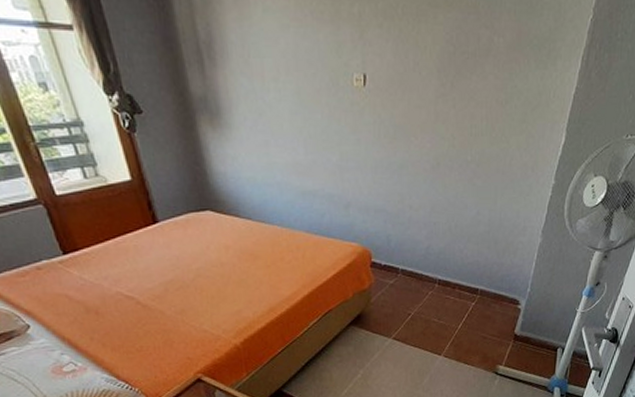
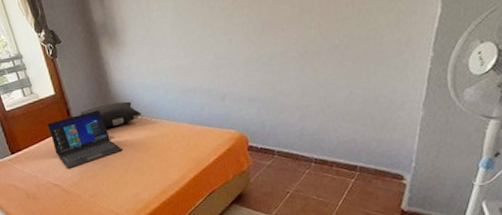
laptop: none [118,206,224,277] -> present [47,110,124,168]
pillow: none [167,198,249,229] -> present [80,101,142,128]

